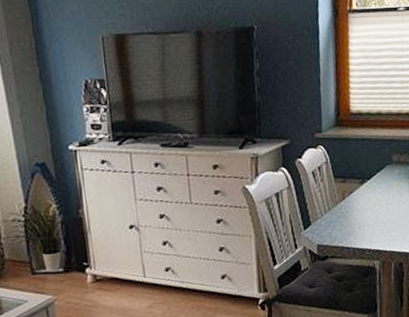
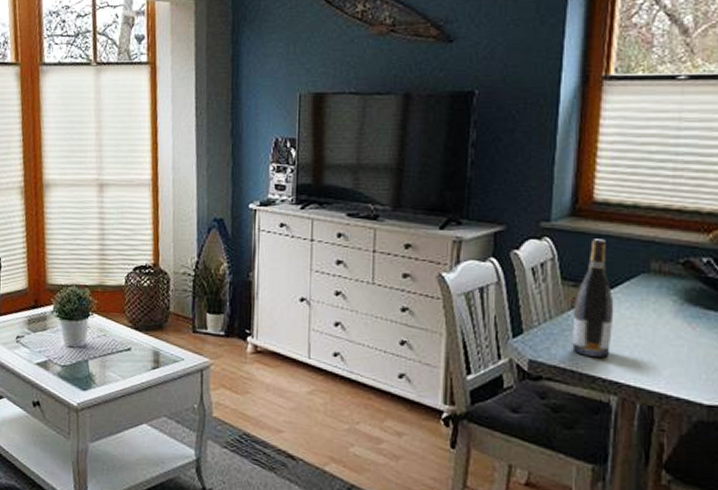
wine bottle: none [344,142,372,235] -> present [572,239,614,358]

